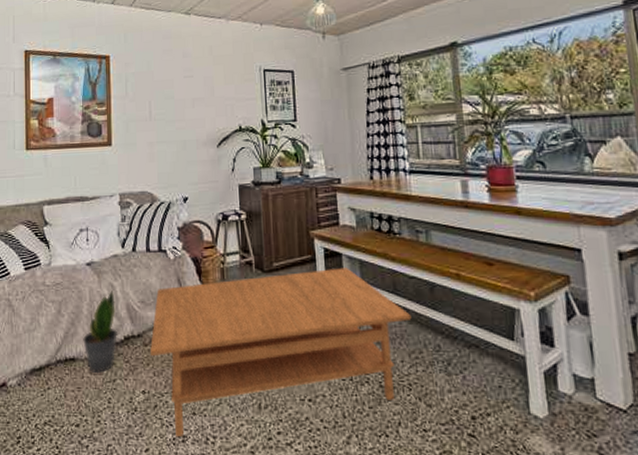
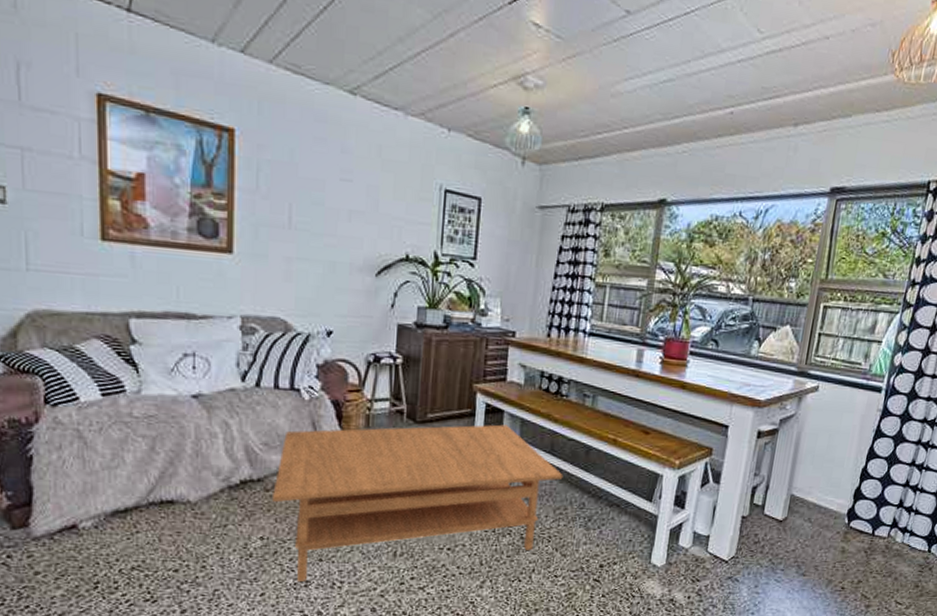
potted plant: present [83,291,117,374] -> none [185,429,231,518]

